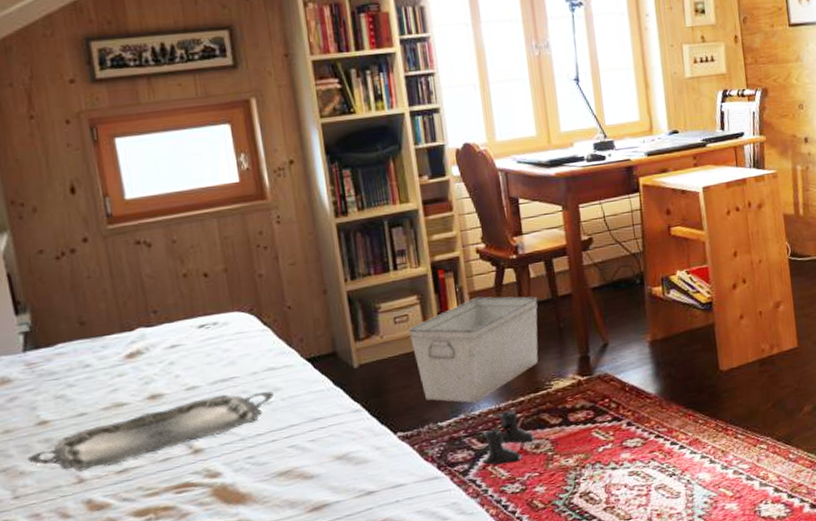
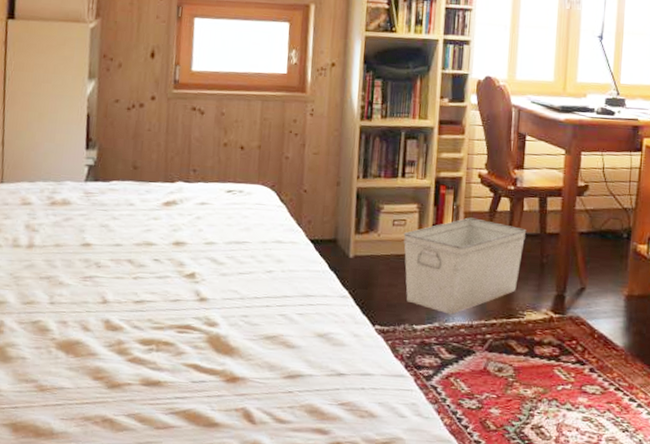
serving tray: present [27,391,274,472] -> none [67,254,276,295]
boots: present [482,410,535,465] -> none [446,329,499,380]

